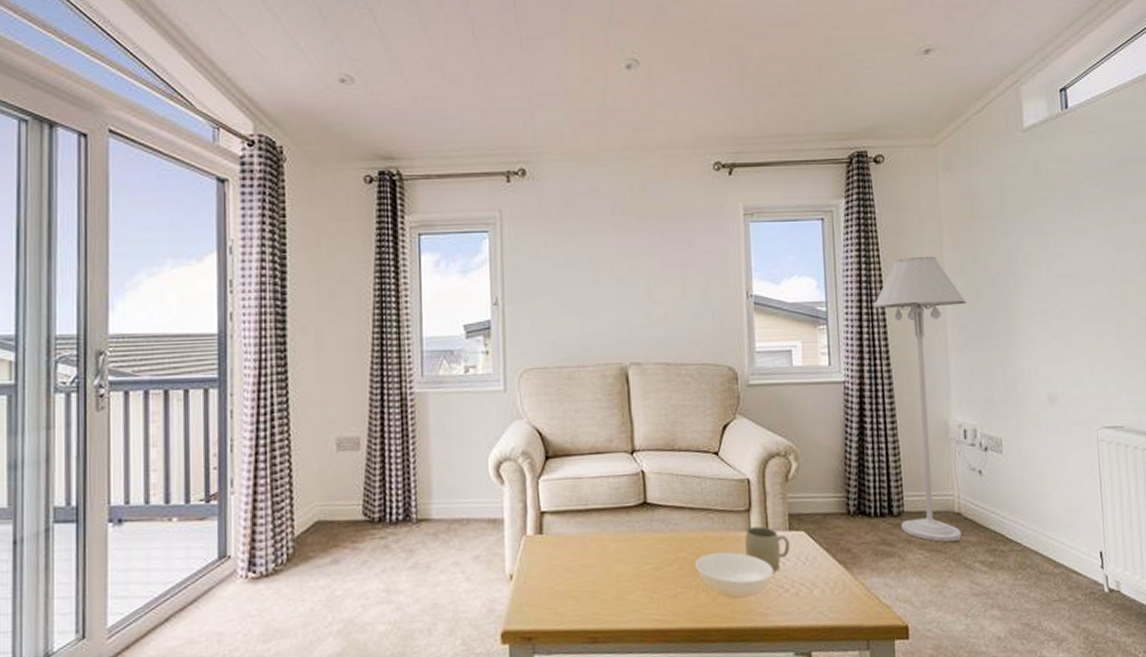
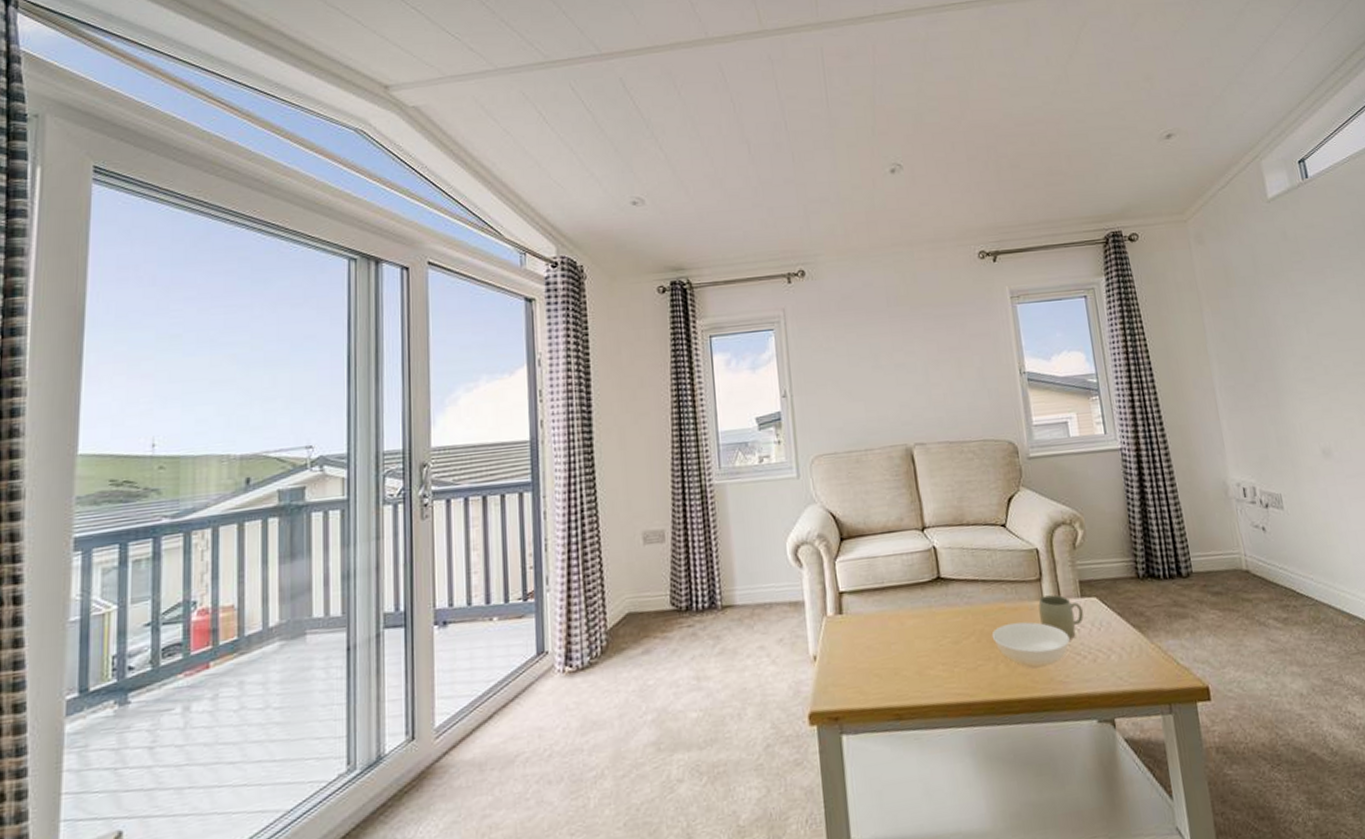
floor lamp: present [873,257,967,543] -> none [1142,324,1253,601]

